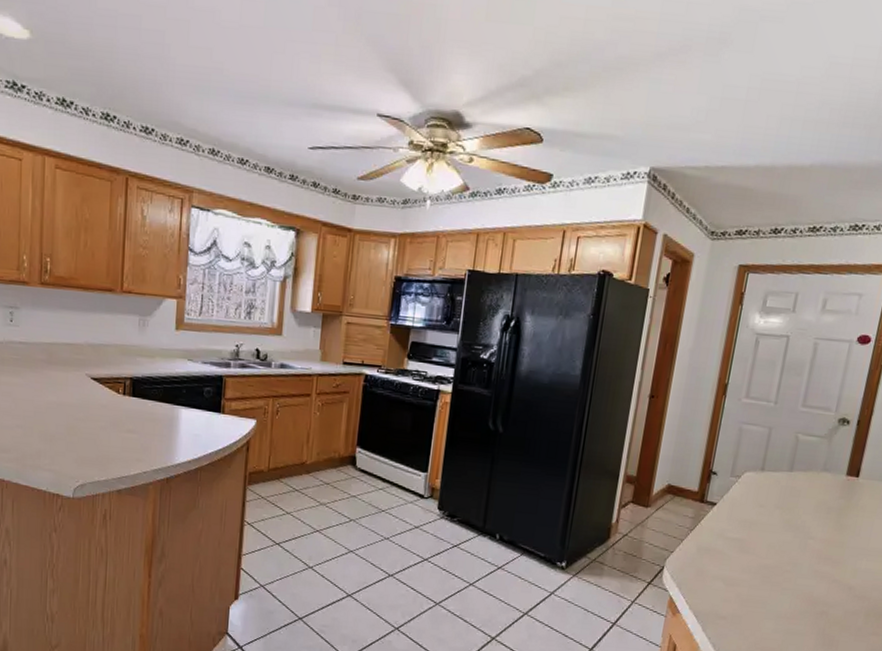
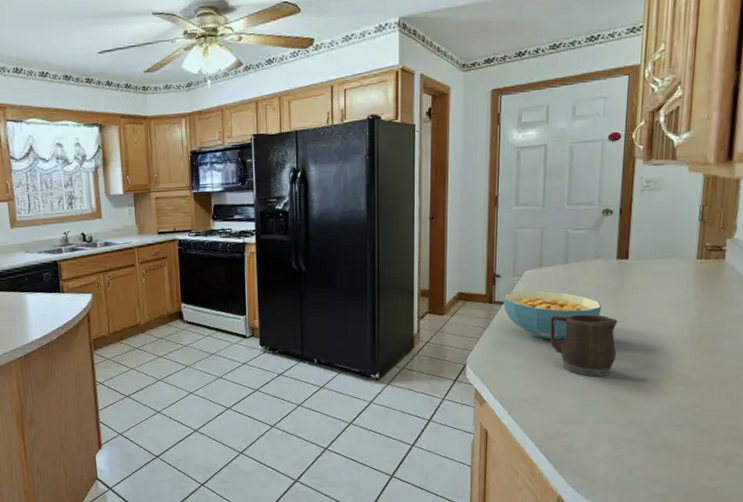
cereal bowl: none [715,493,823,556] -> present [503,290,602,340]
mug: none [760,526,837,604] -> present [549,314,618,377]

